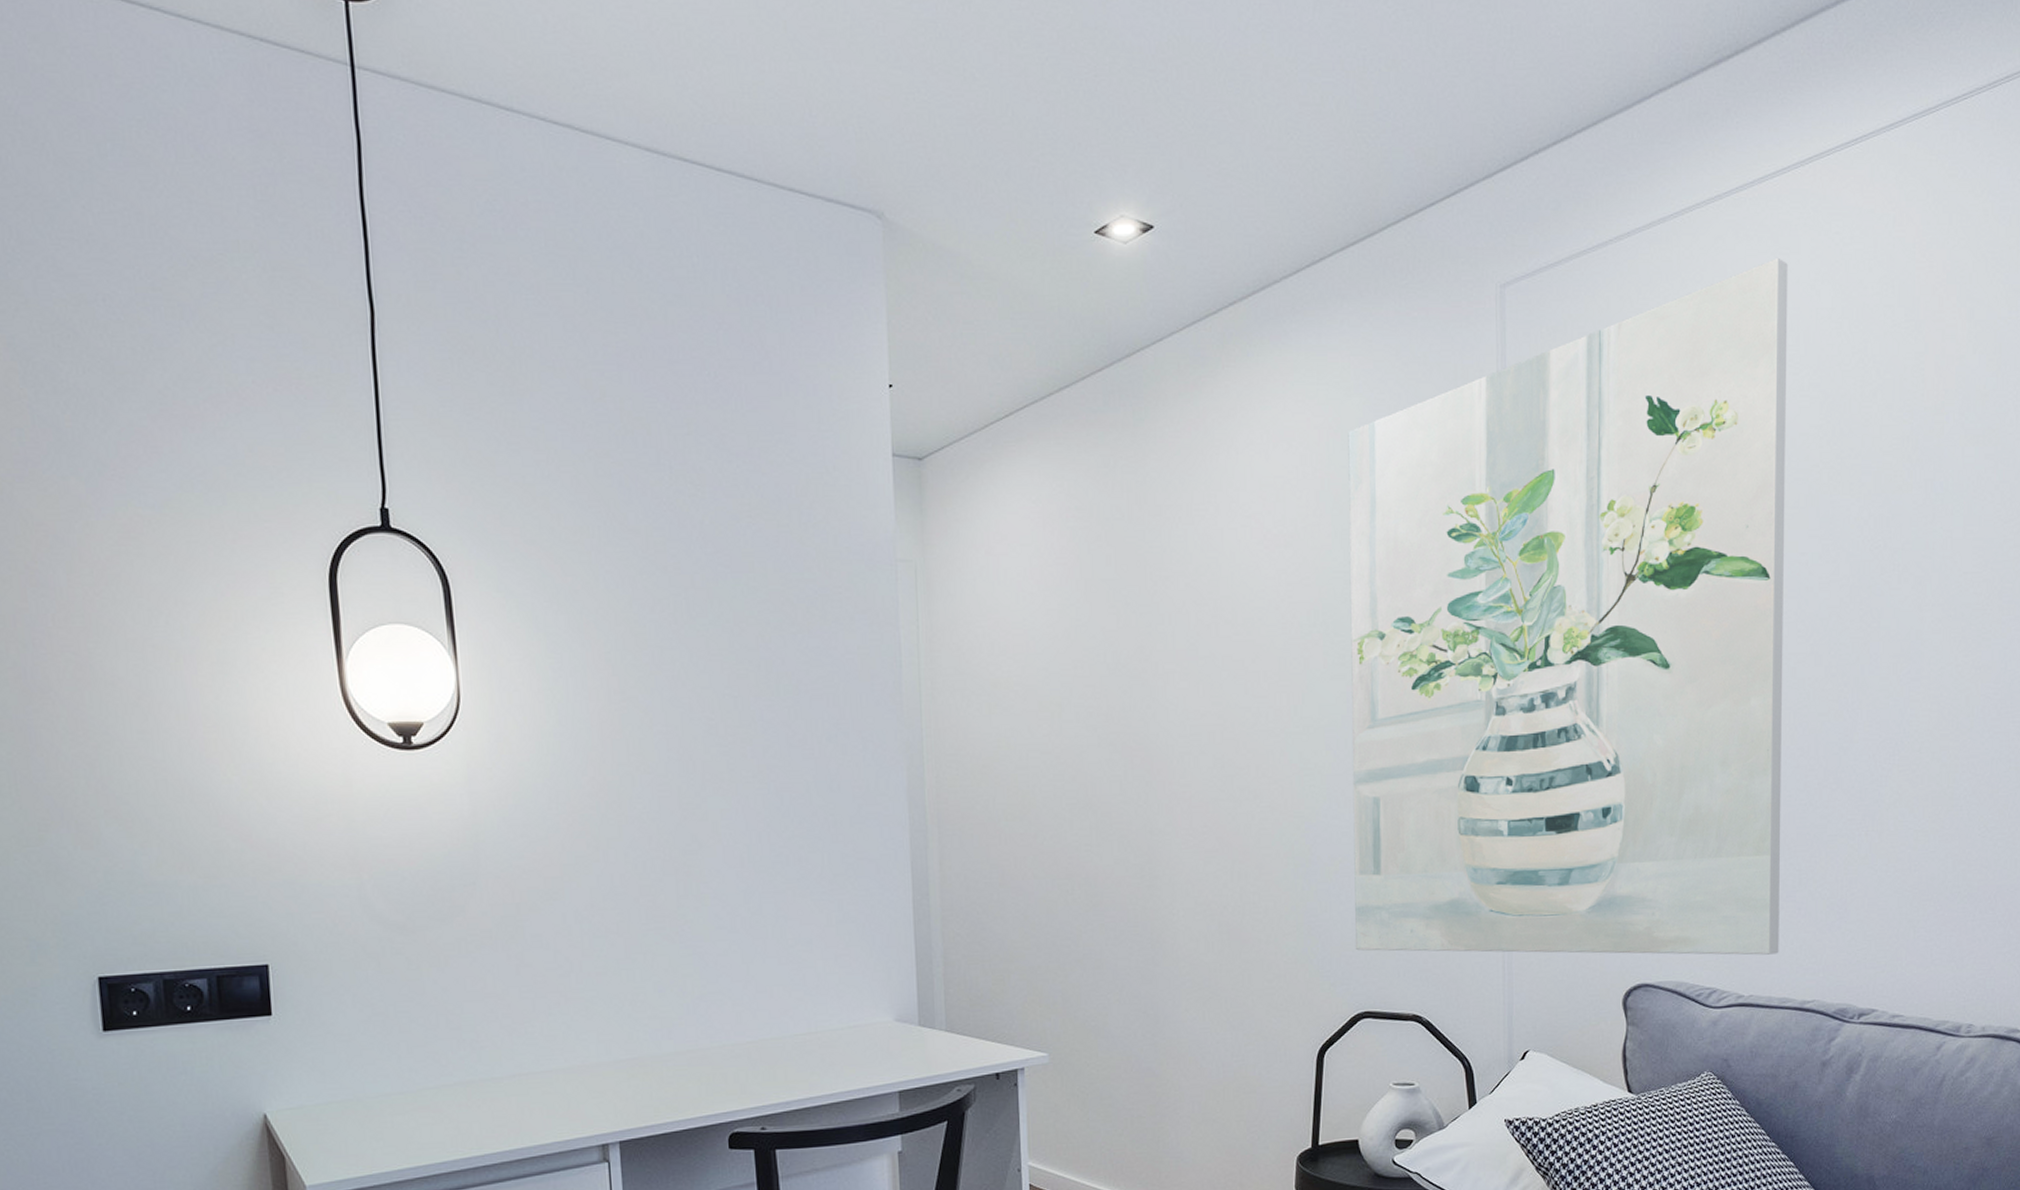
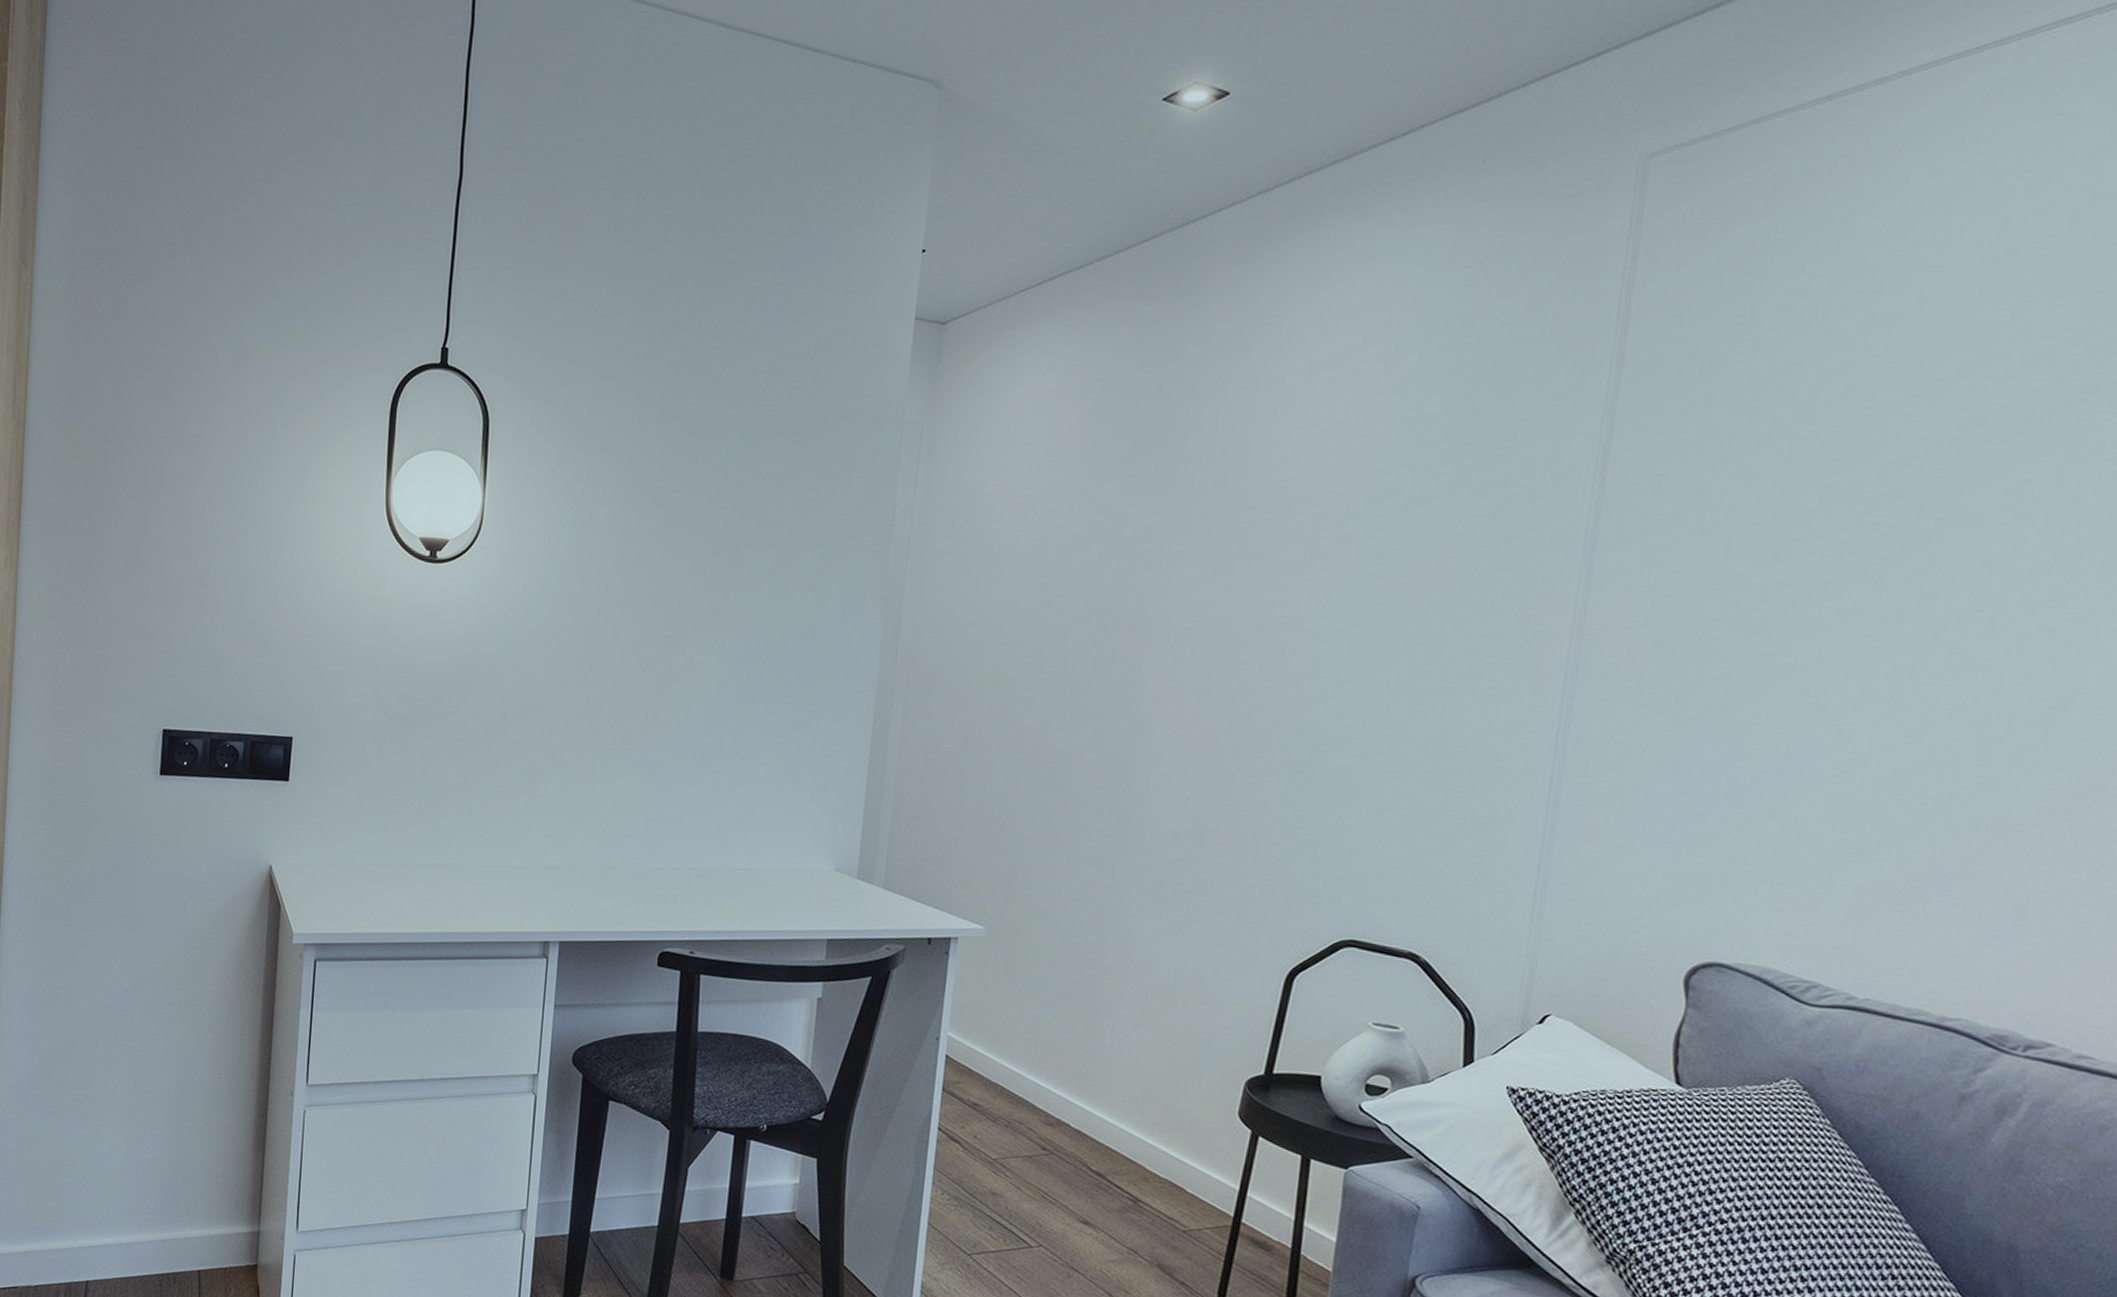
wall art: present [1348,259,1788,955] -> none [1350,125,2059,956]

